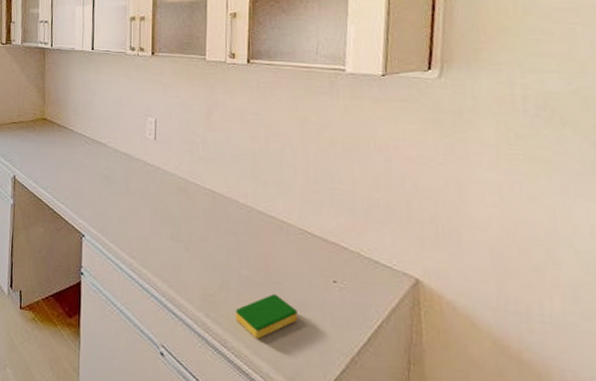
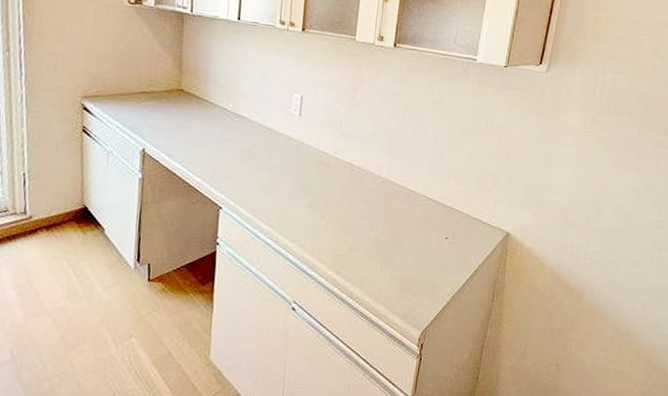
dish sponge: present [236,293,297,339] -> none [362,250,414,288]

